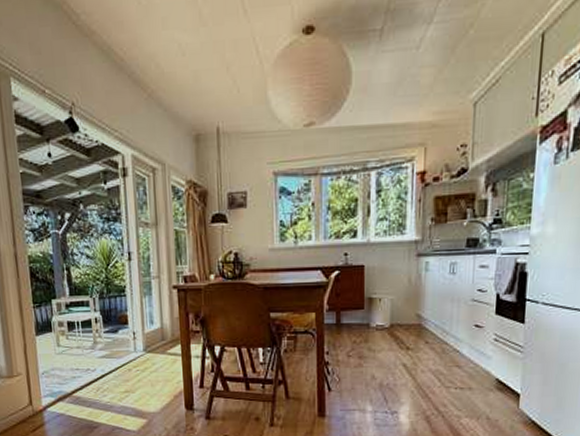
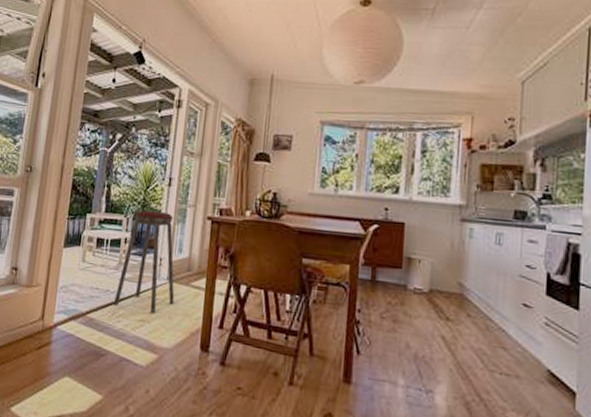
music stool: none [96,287,154,384] -> present [113,210,175,314]

